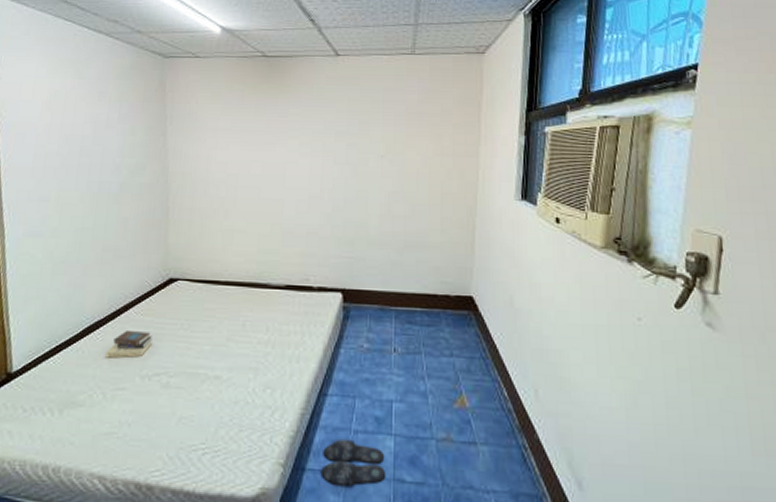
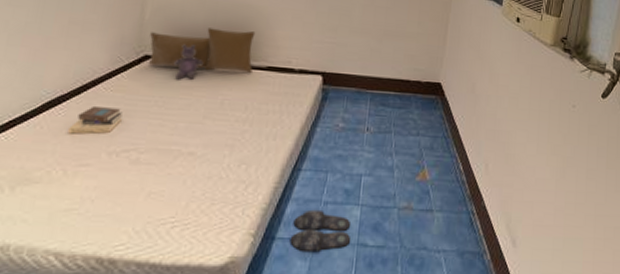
pillow: none [173,255,230,290] -> present [149,32,211,69]
stuffed animal: none [197,266,224,302] -> present [174,44,204,80]
pillow: none [225,248,272,292] -> present [205,28,256,73]

